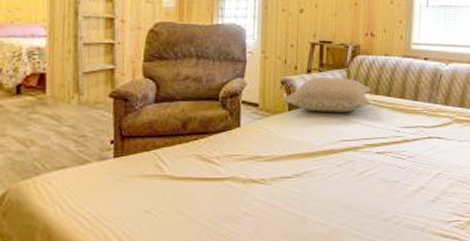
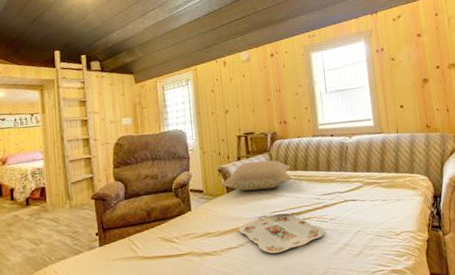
serving tray: none [297,144,399,189] -> present [238,213,324,254]

